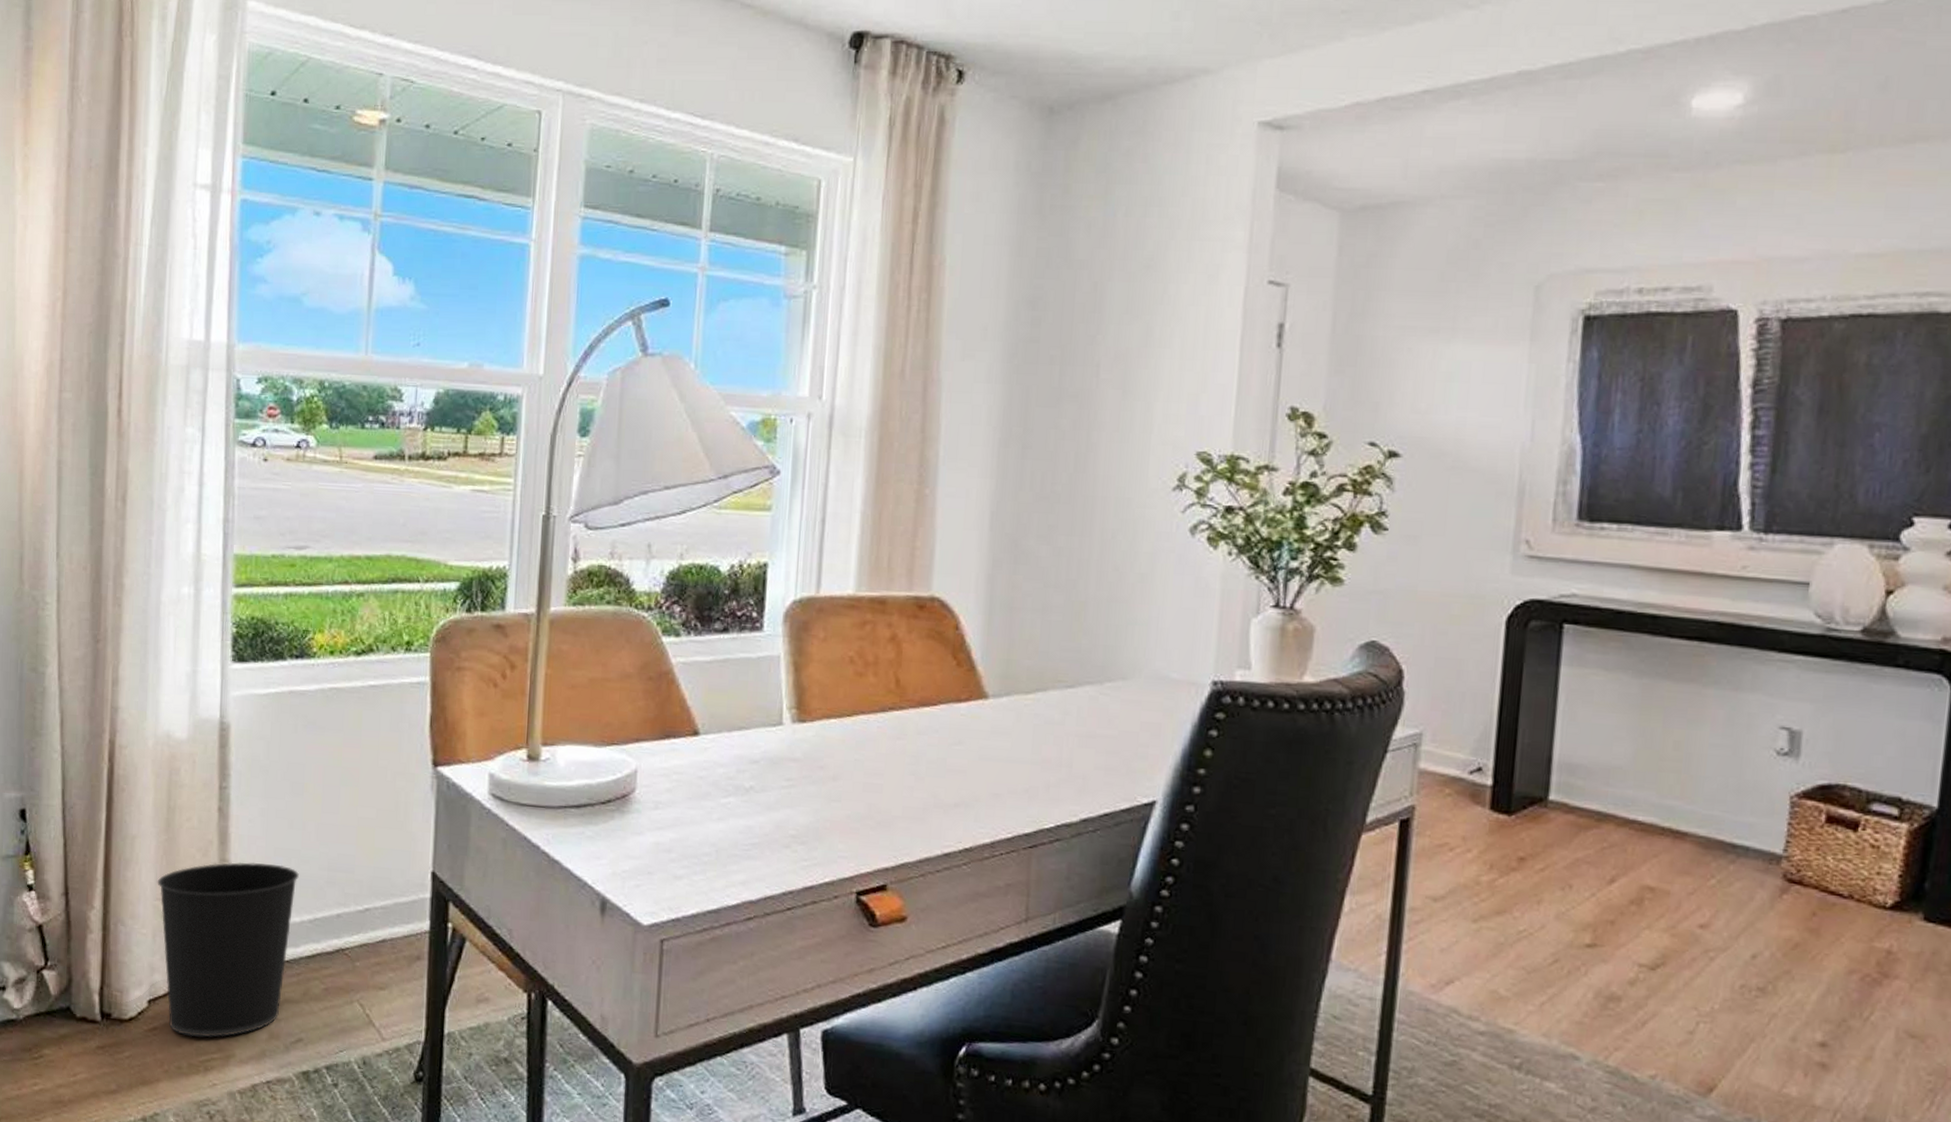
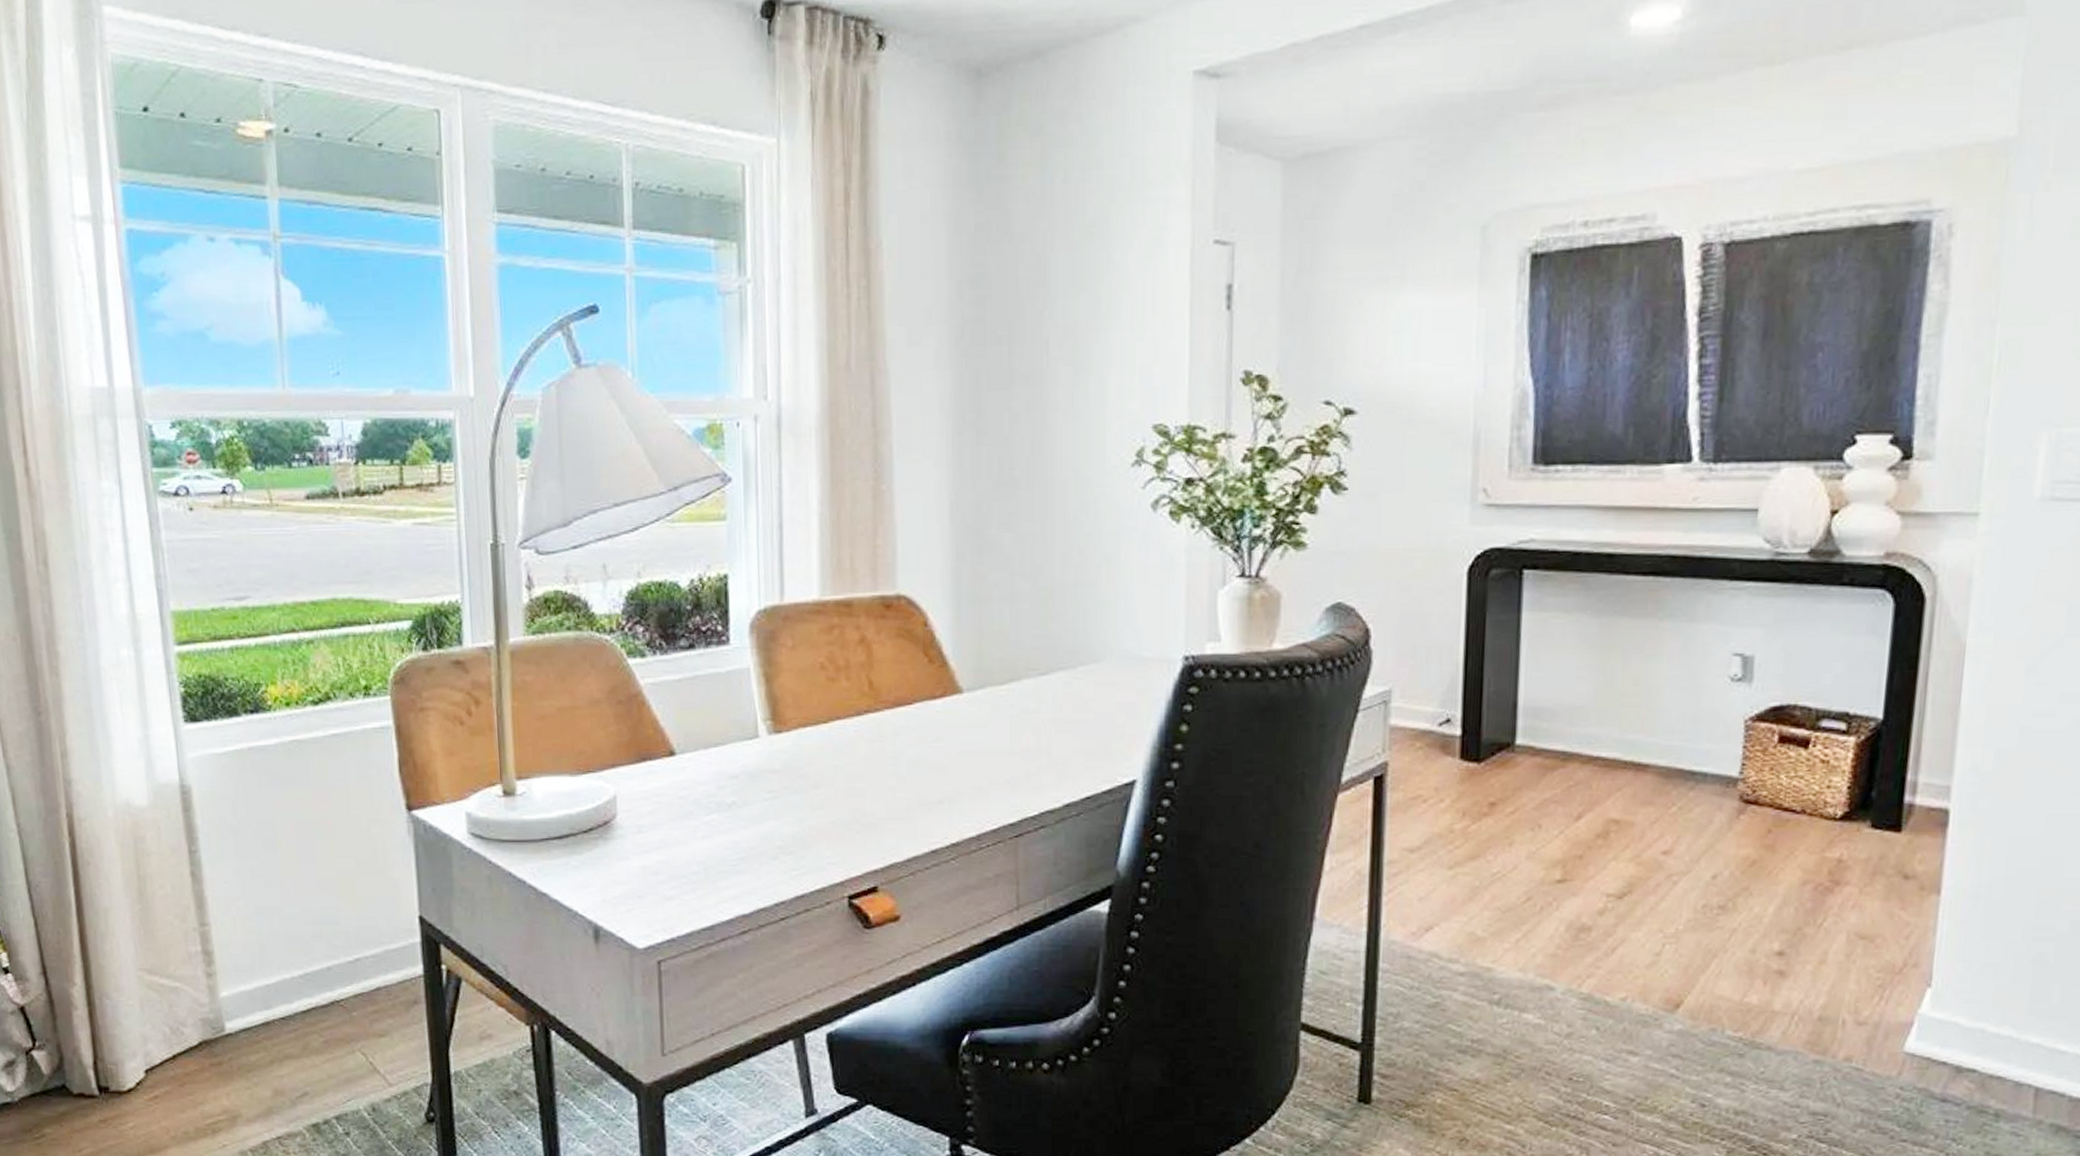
wastebasket: present [157,862,299,1038] -> none [137,924,283,1102]

